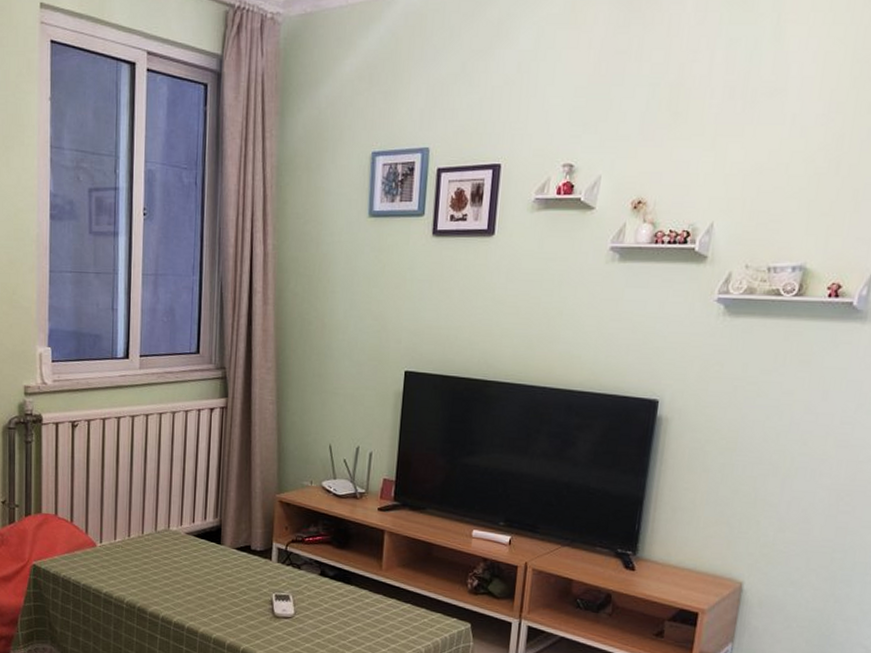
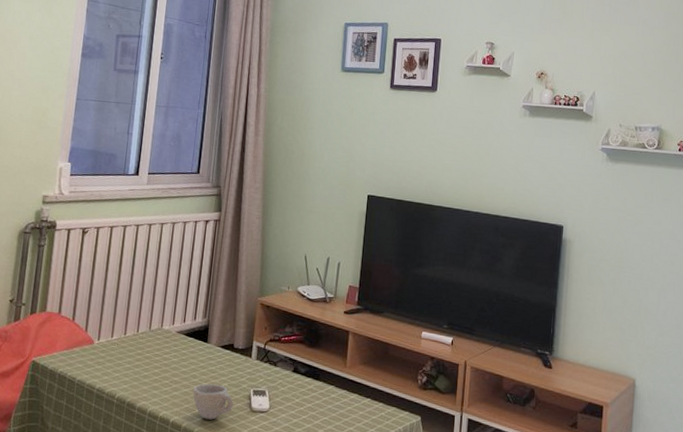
cup: none [208,587,254,626] -> present [193,383,233,420]

